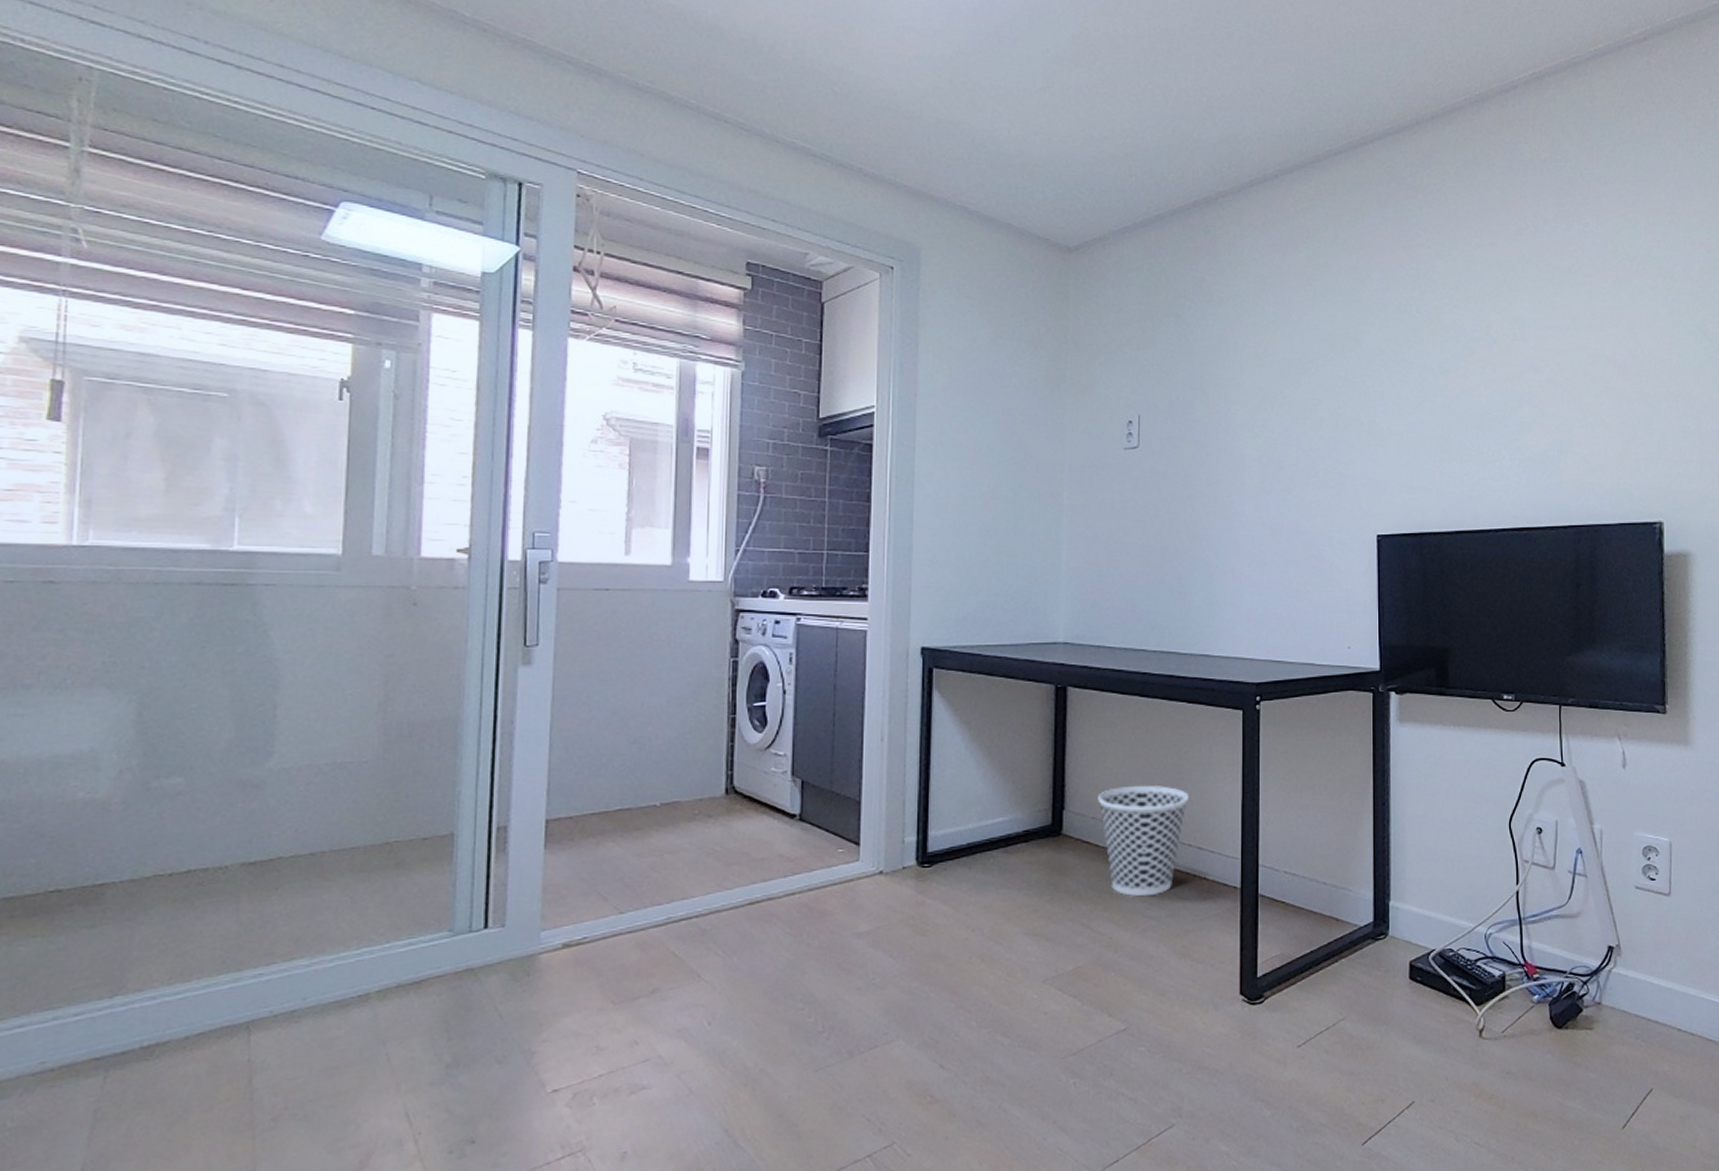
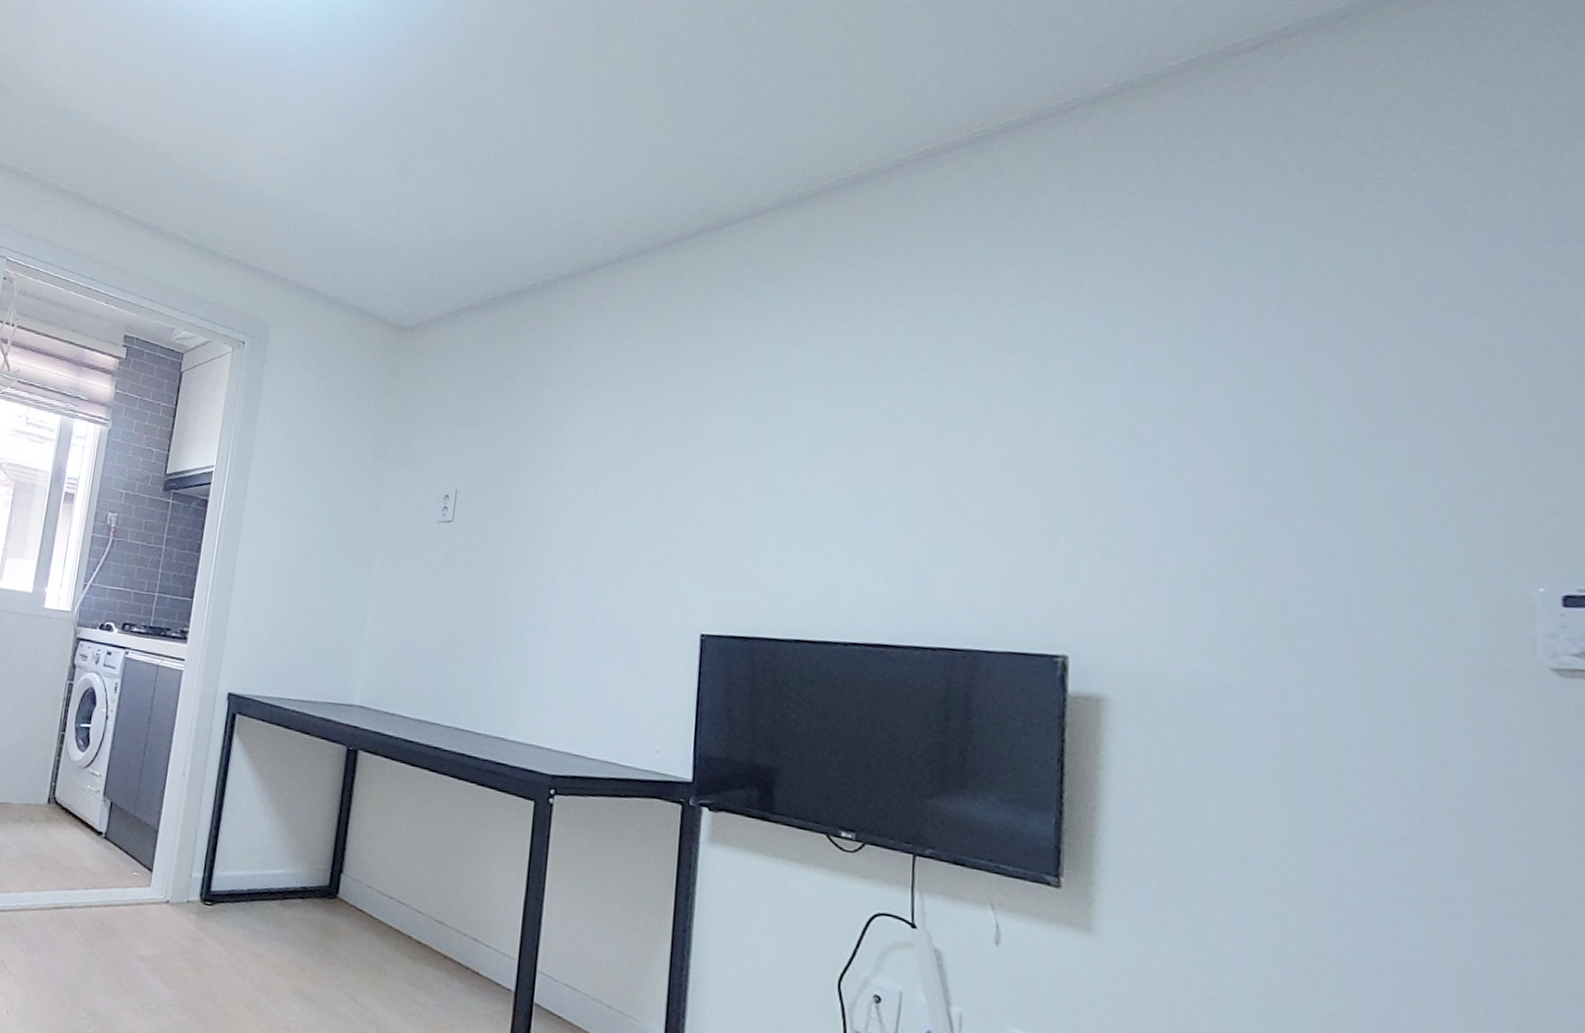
wastebasket: present [1097,785,1190,897] -> none [376,860,470,980]

